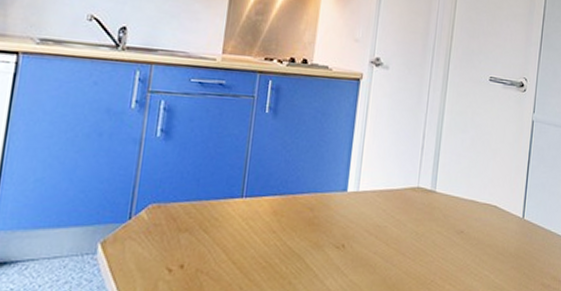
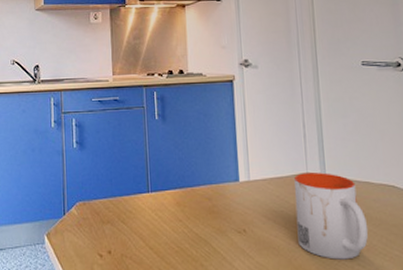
mug: none [396,187,466,279] -> present [294,173,369,260]

